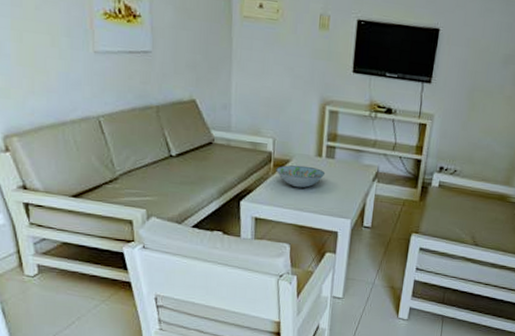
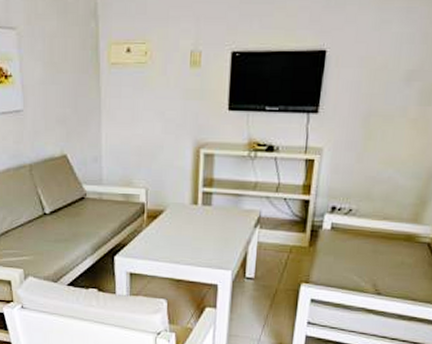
decorative bowl: present [276,165,326,188] -> none [150,215,202,240]

